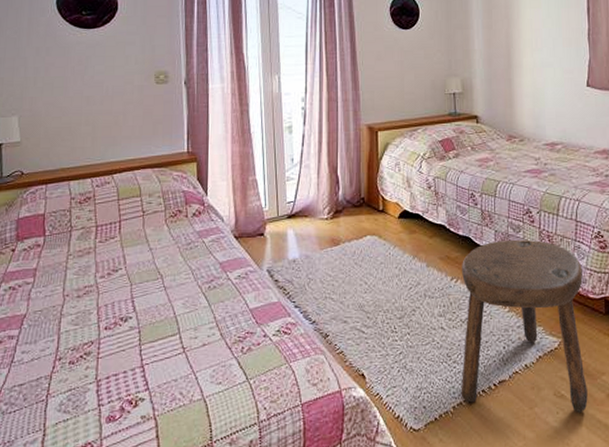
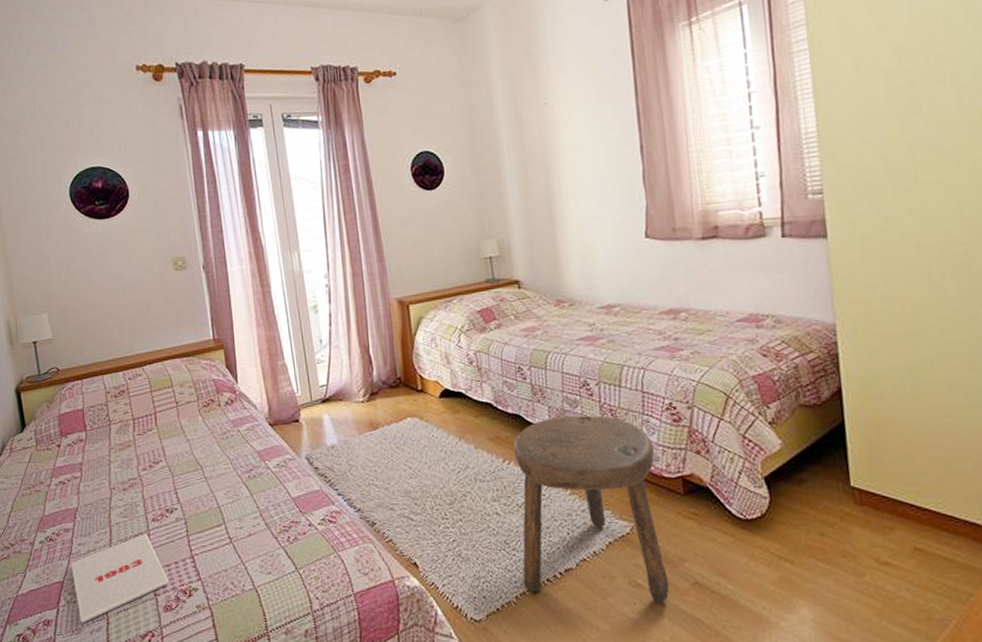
magazine: none [11,342,115,435] -> present [71,534,169,623]

